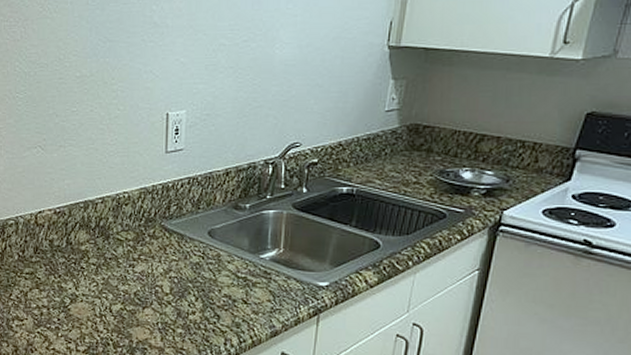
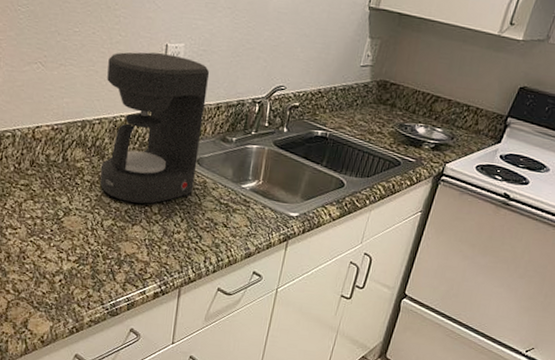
coffee maker: none [105,123,215,284] -> present [100,52,210,204]

